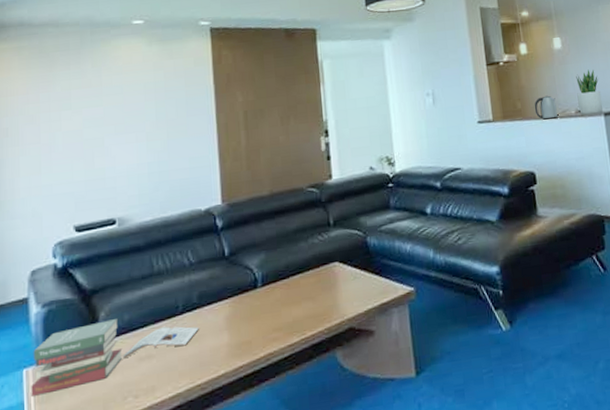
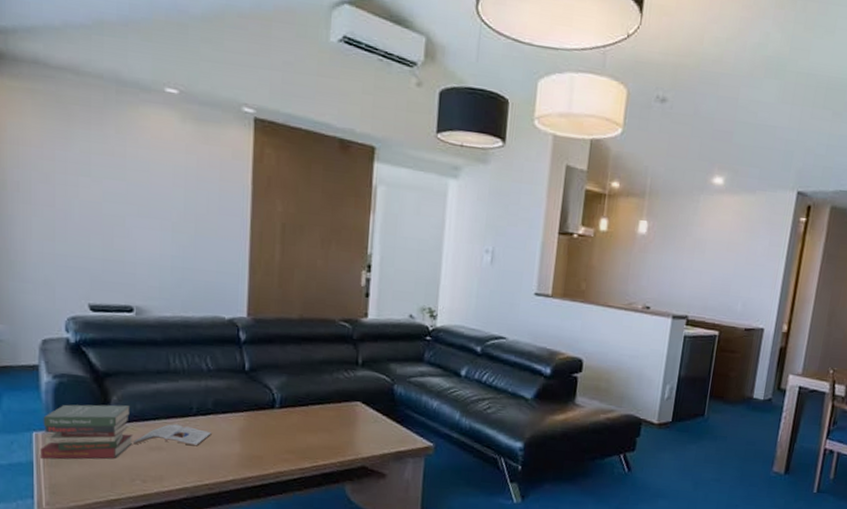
kettle: present [534,95,558,121] -> none [599,282,625,311]
planter: present [576,69,603,116] -> none [647,264,678,316]

